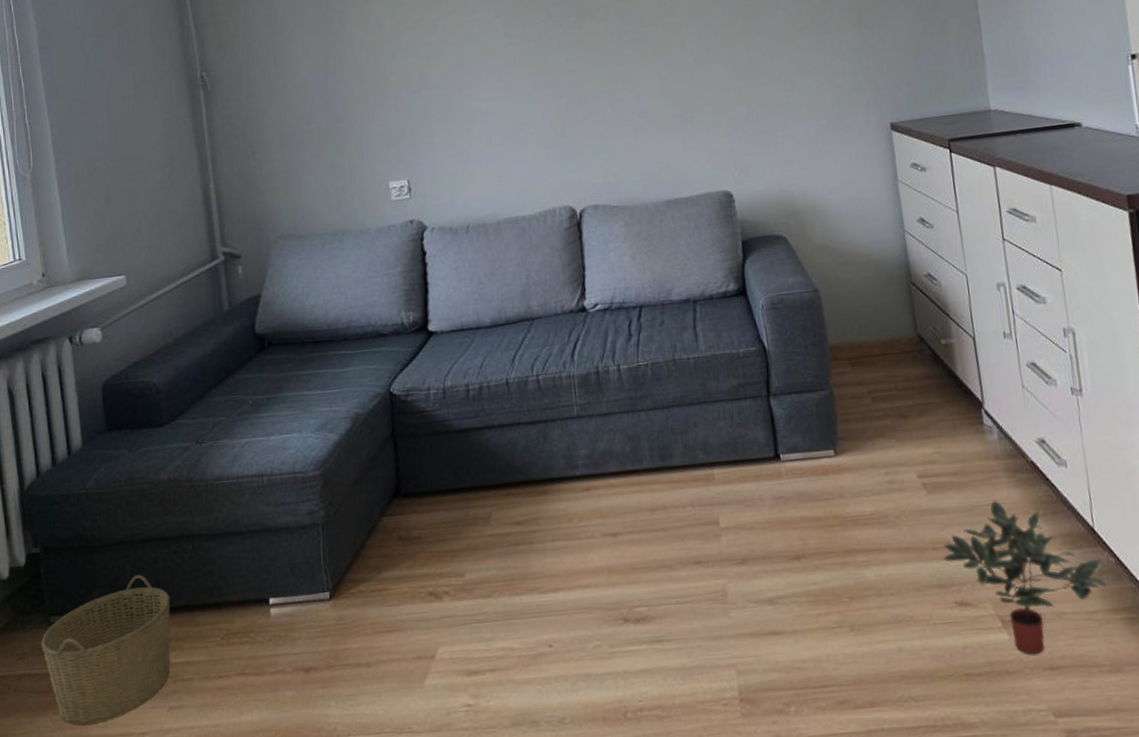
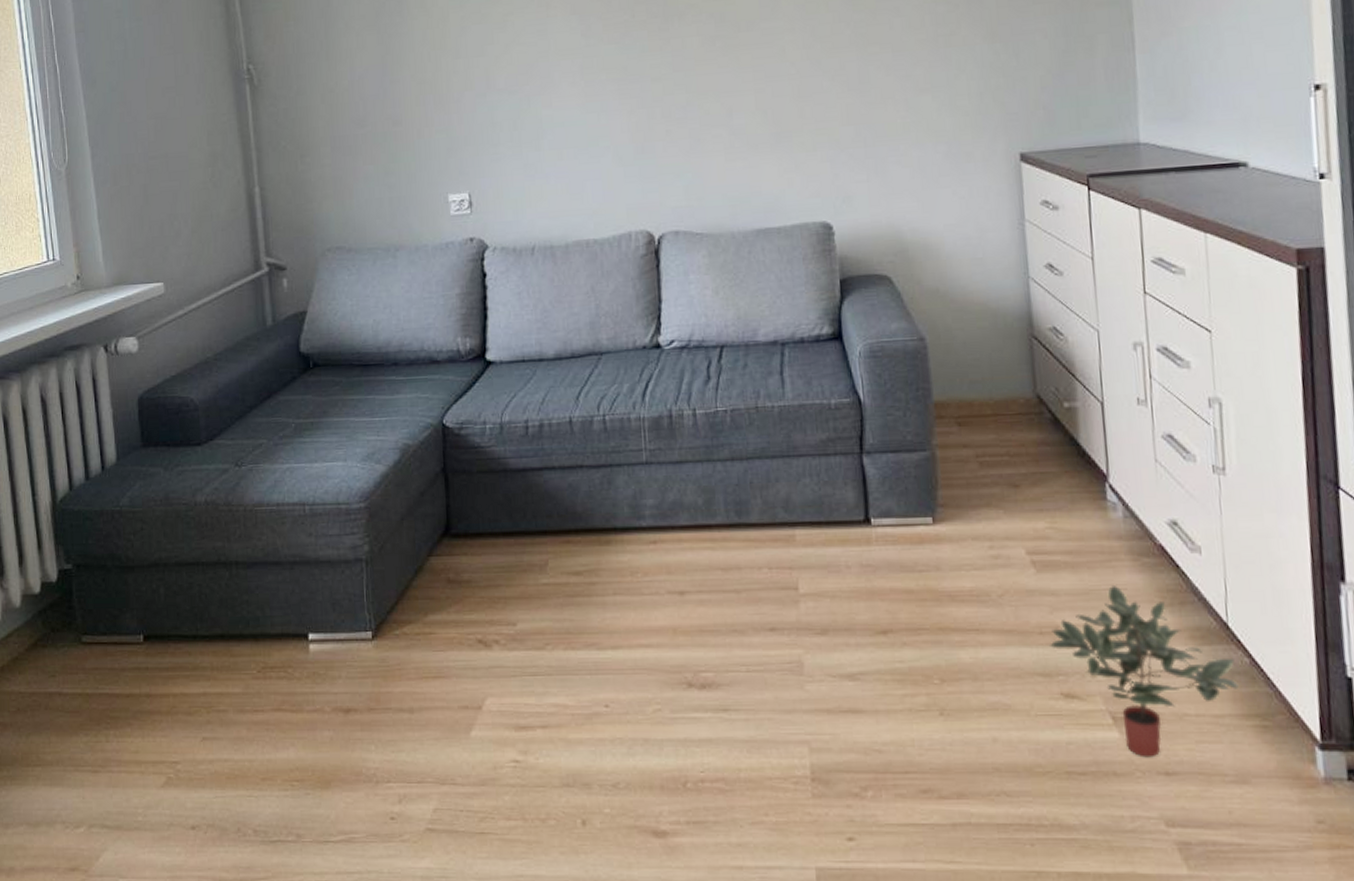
basket: present [41,574,171,726] -> none [72,599,206,750]

